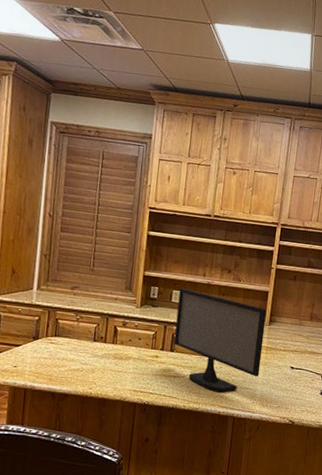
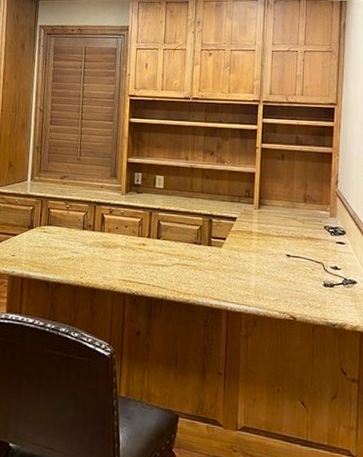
computer monitor: present [173,287,267,393] -> none [159,172,255,283]

